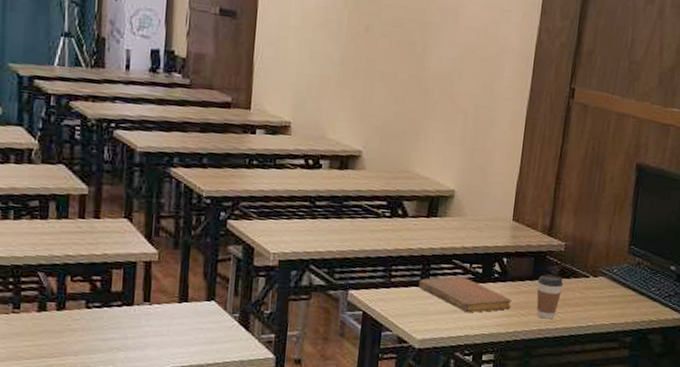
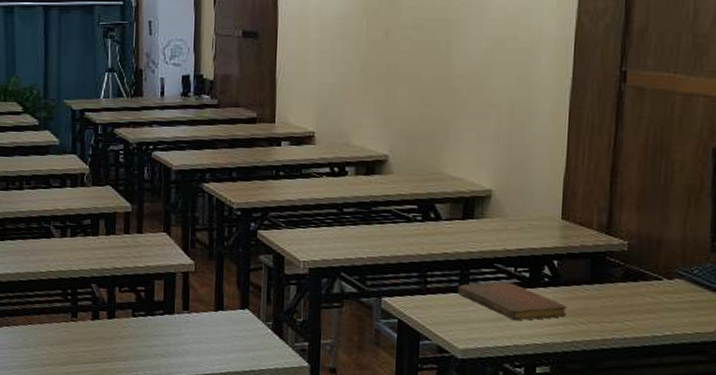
coffee cup: present [536,274,564,319] -> none [597,277,630,328]

